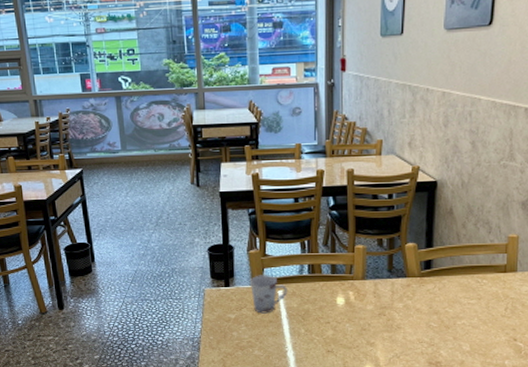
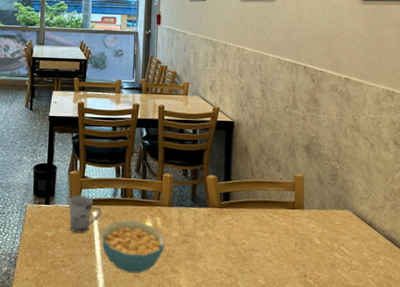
cereal bowl: none [289,297,359,349] -> present [101,220,164,273]

